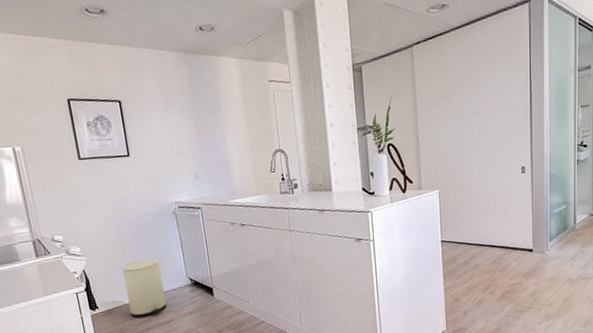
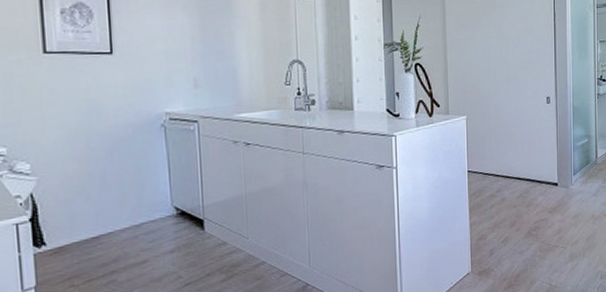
pedal bin: present [122,259,167,319] -> none [86,181,141,259]

